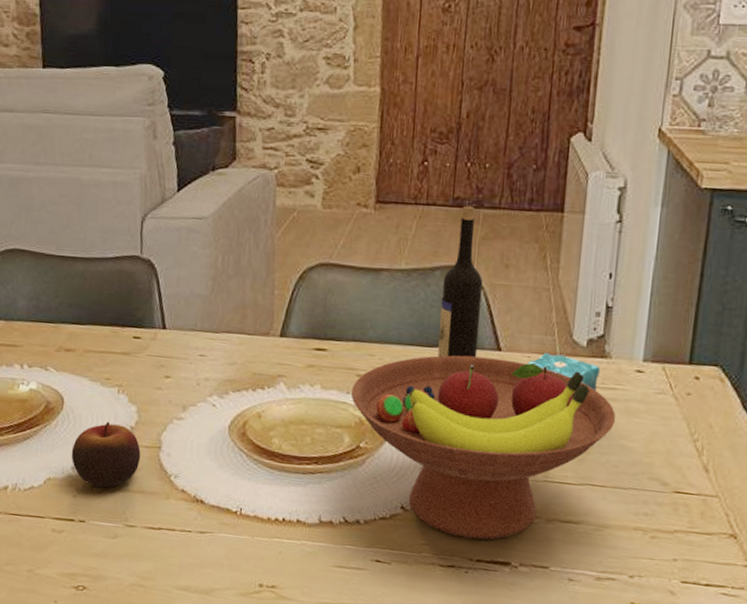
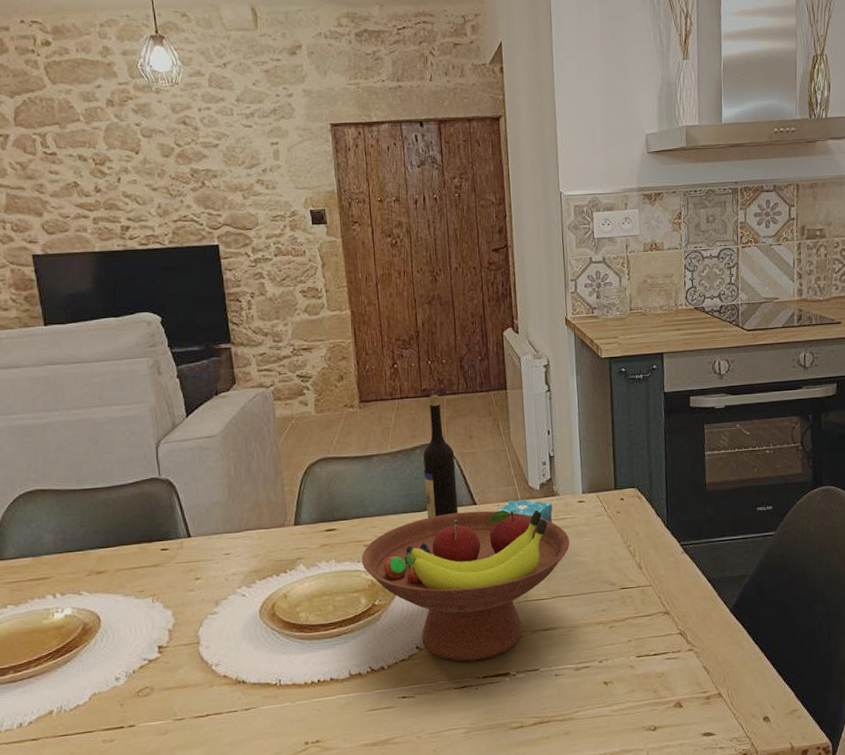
apple: present [71,421,141,488] -> none [113,629,182,691]

